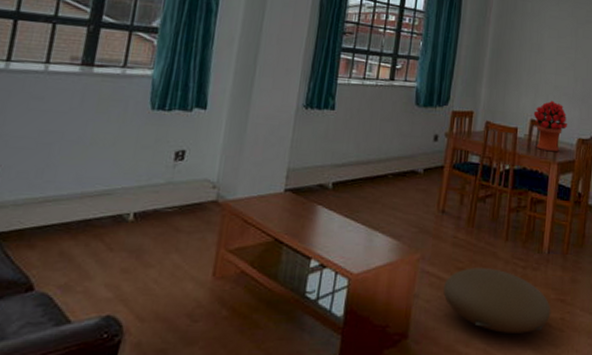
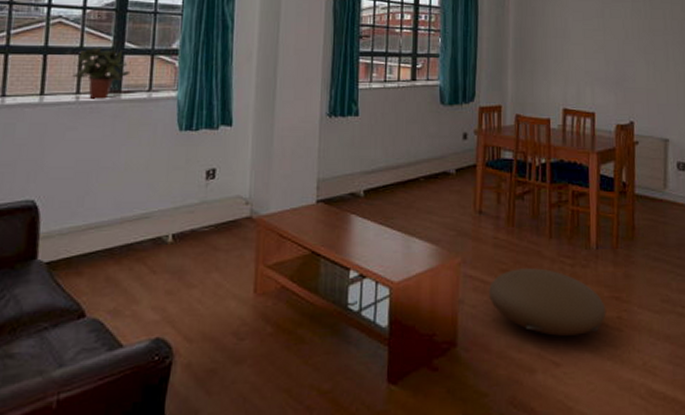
potted plant: none [43,16,106,72] -> present [72,46,130,100]
bouquet: present [533,100,567,152] -> none [565,87,603,141]

